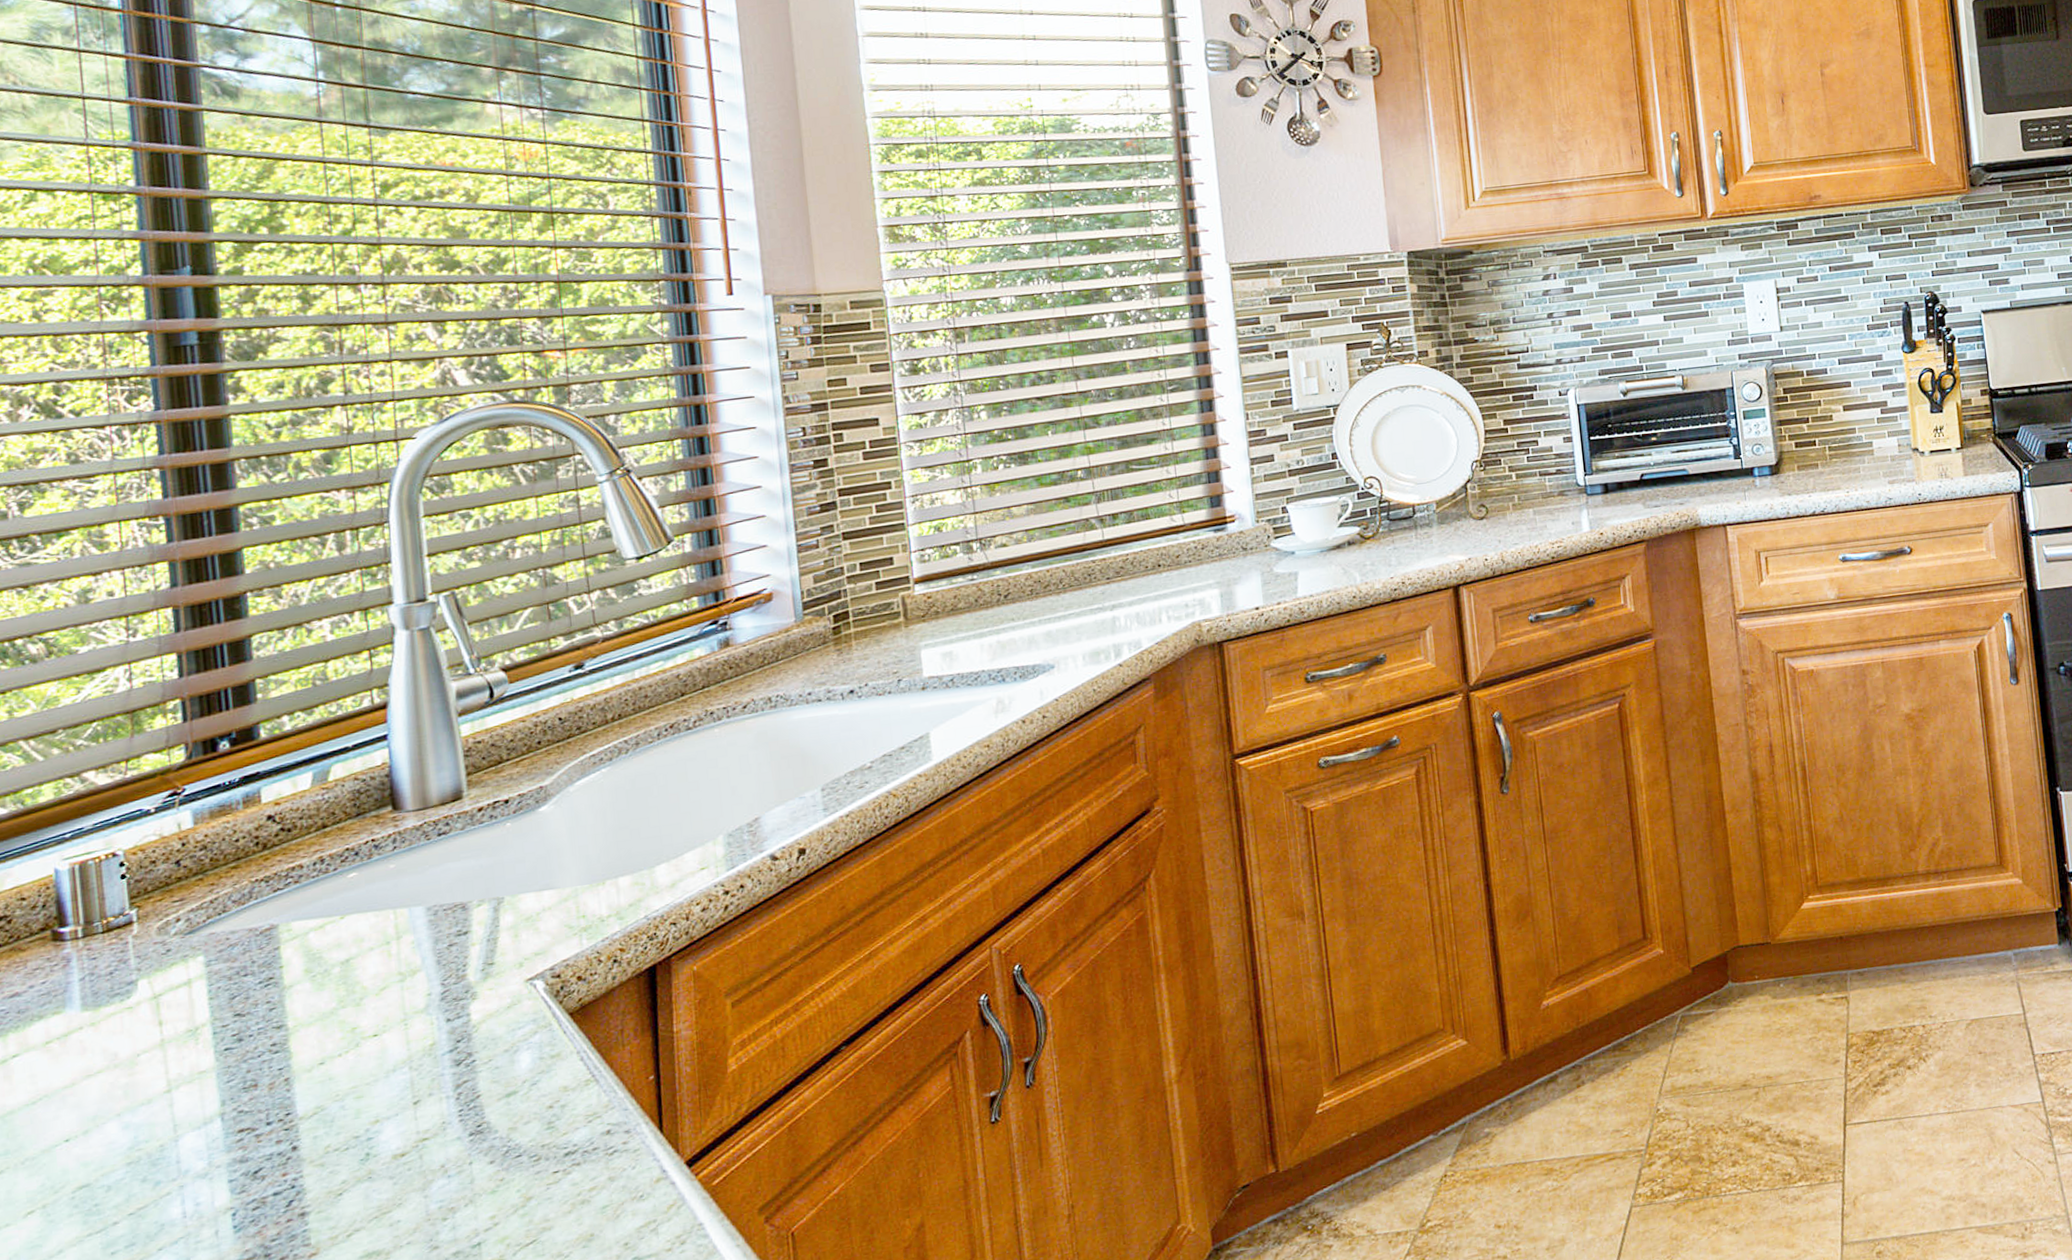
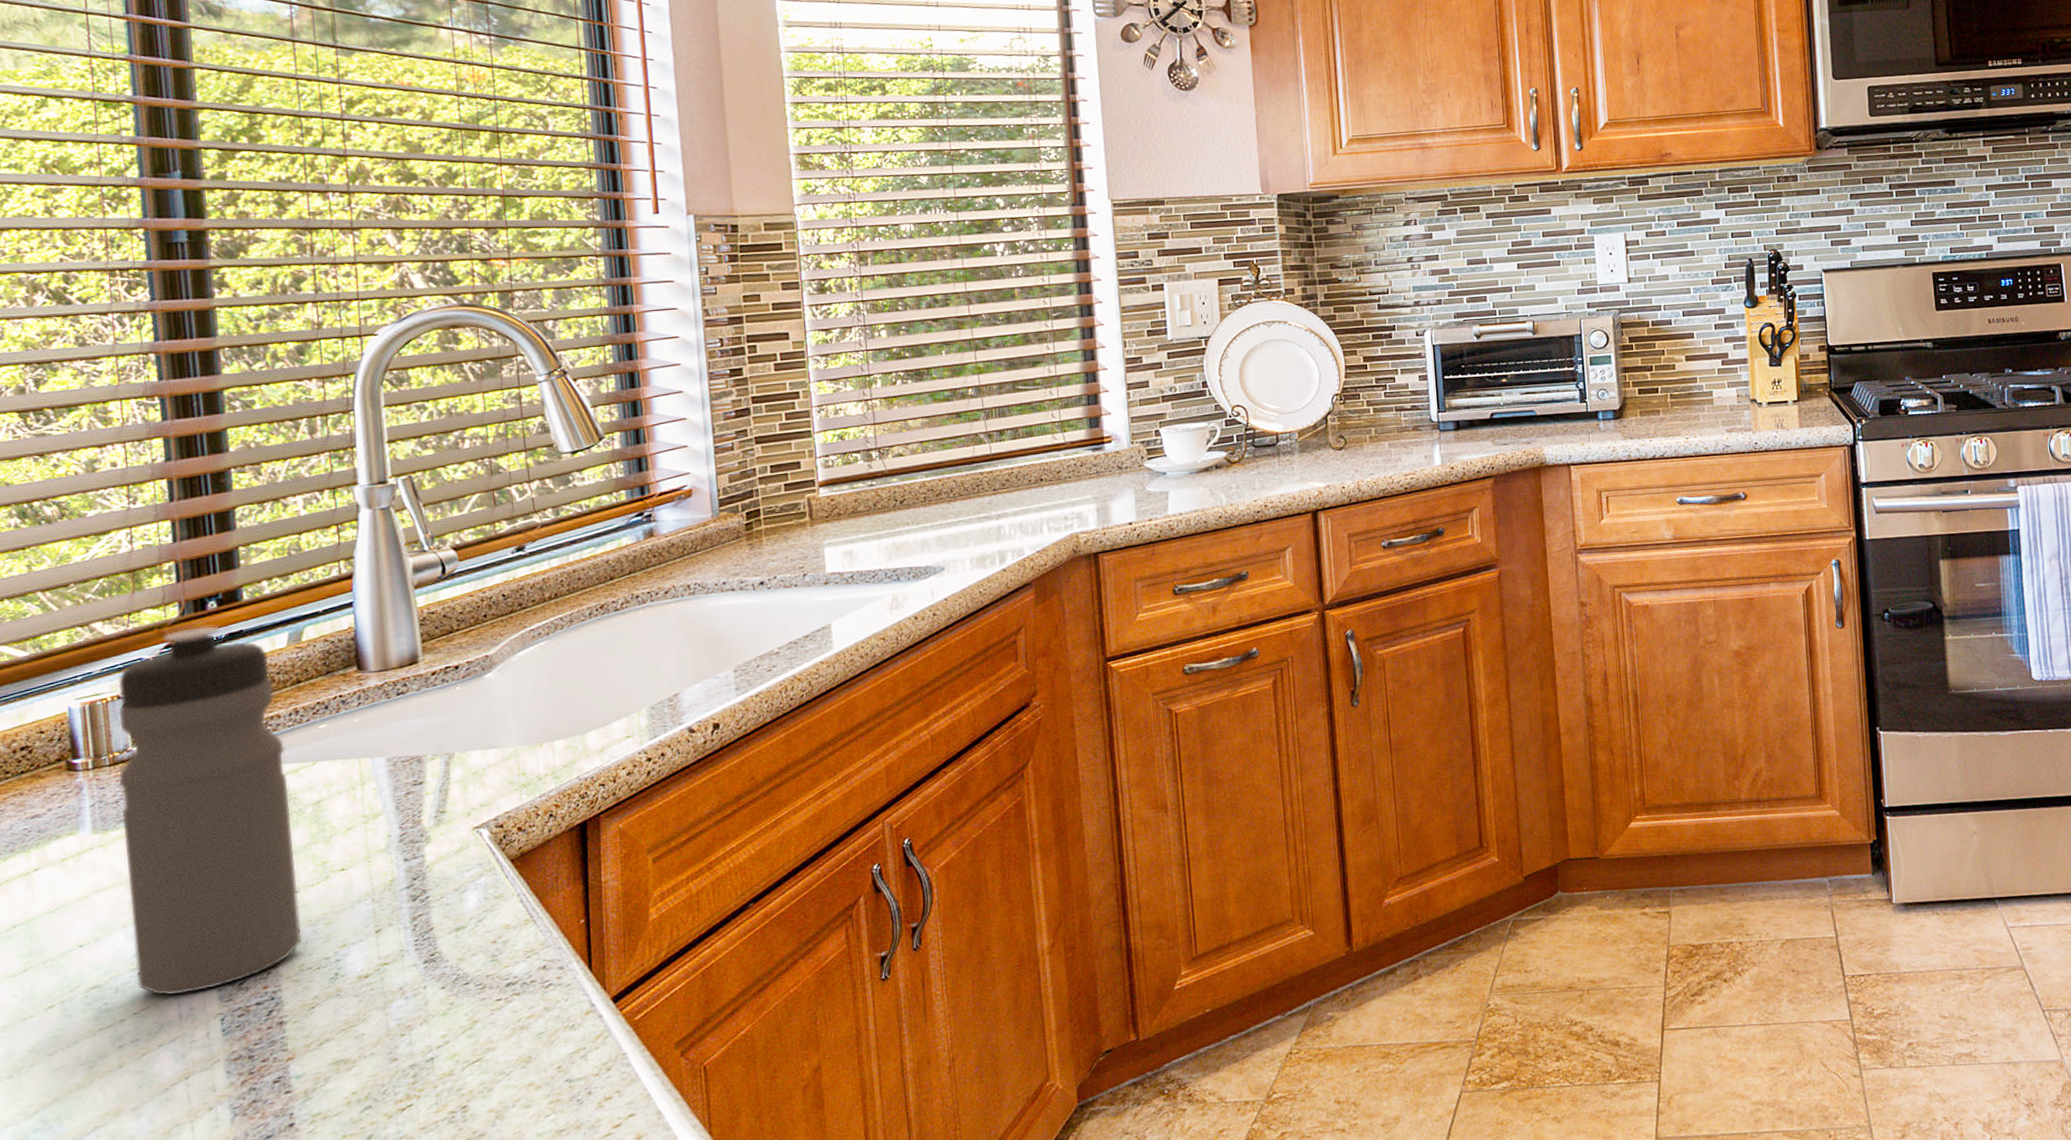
water bottle: none [112,768,329,1192] -> present [118,625,303,996]

